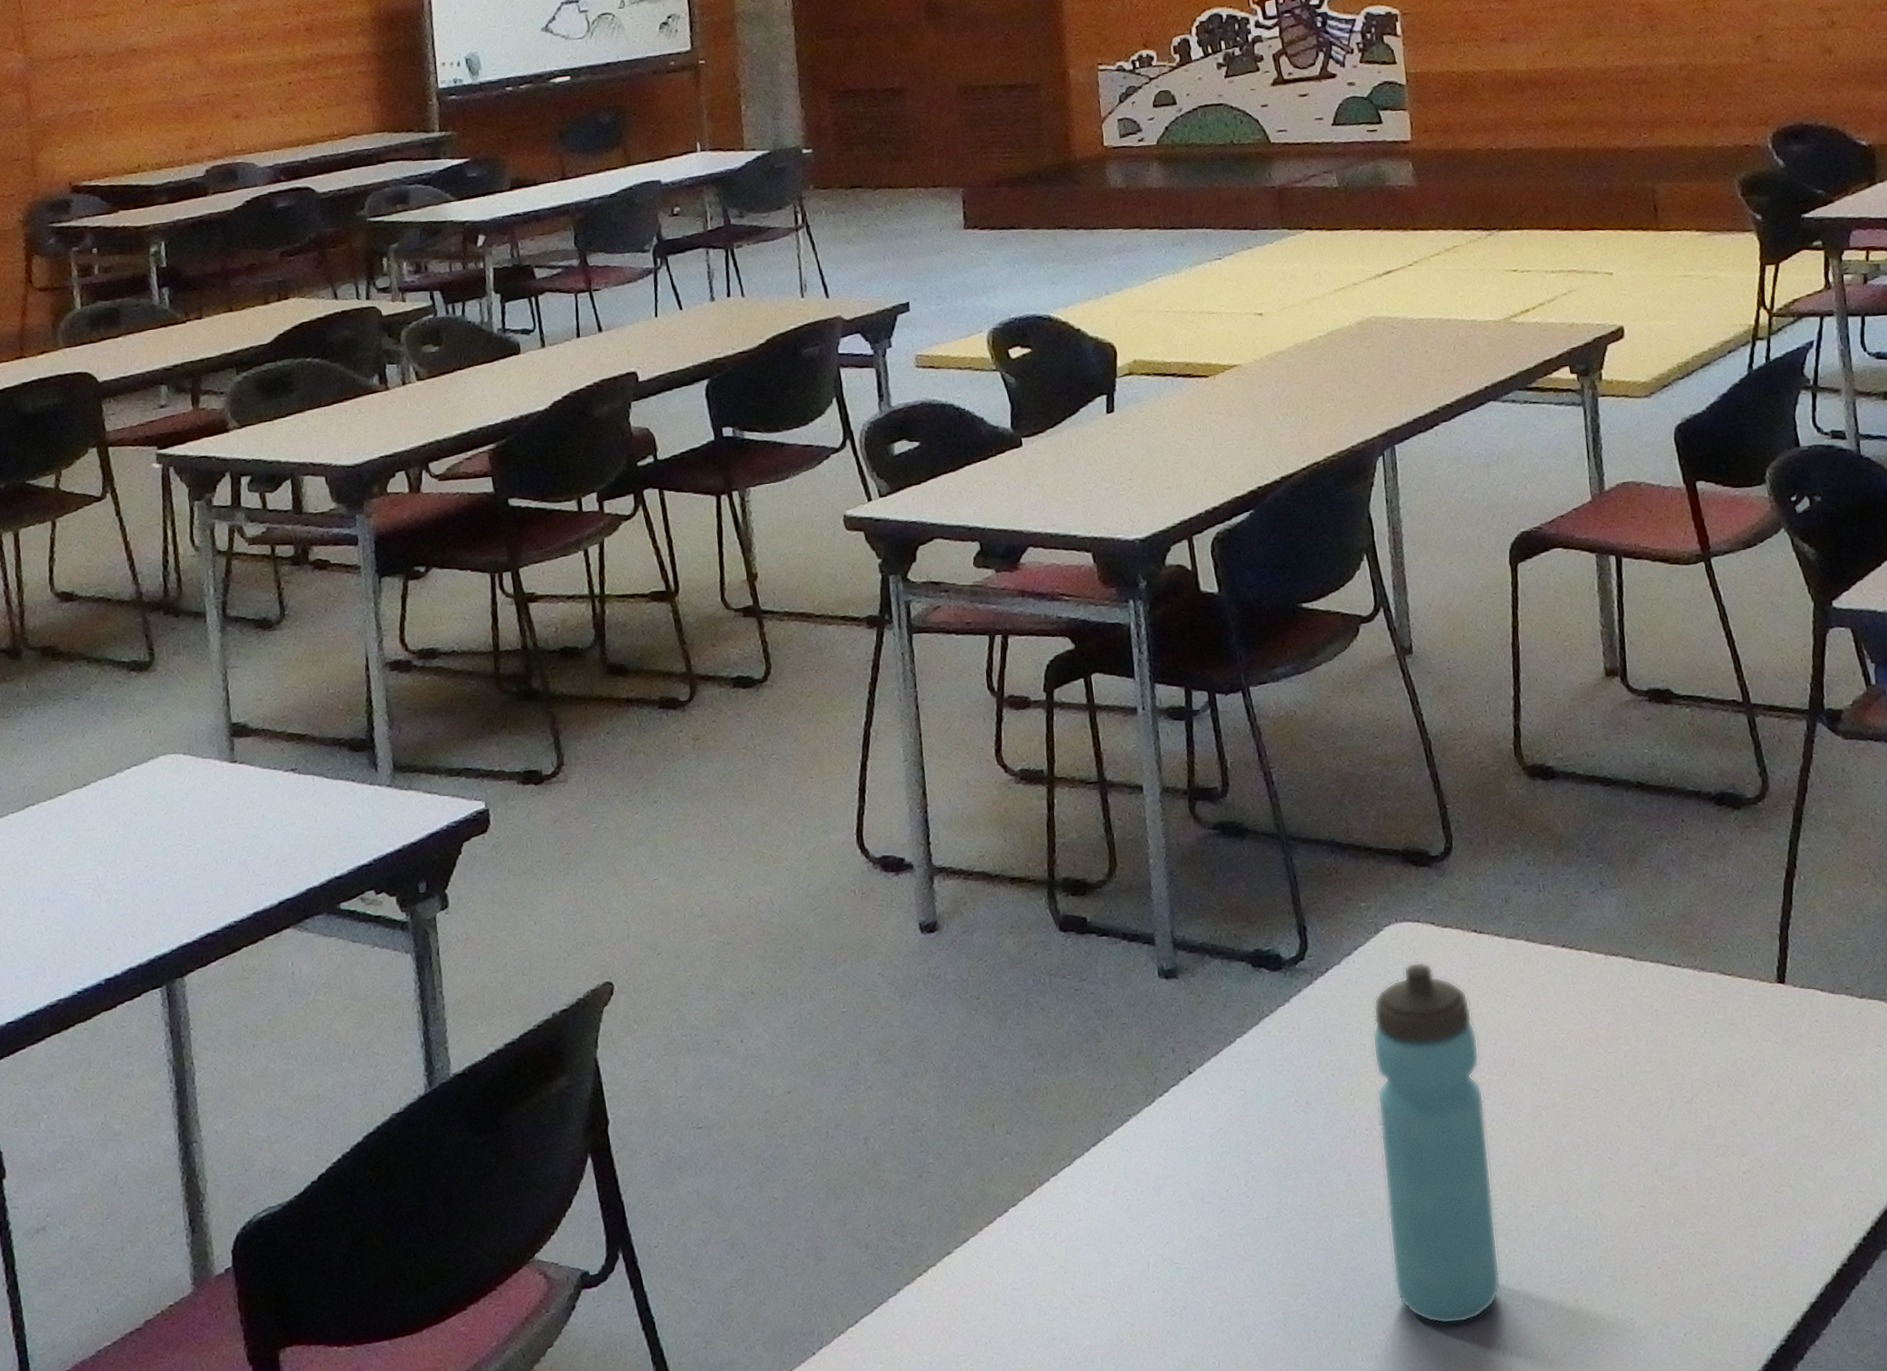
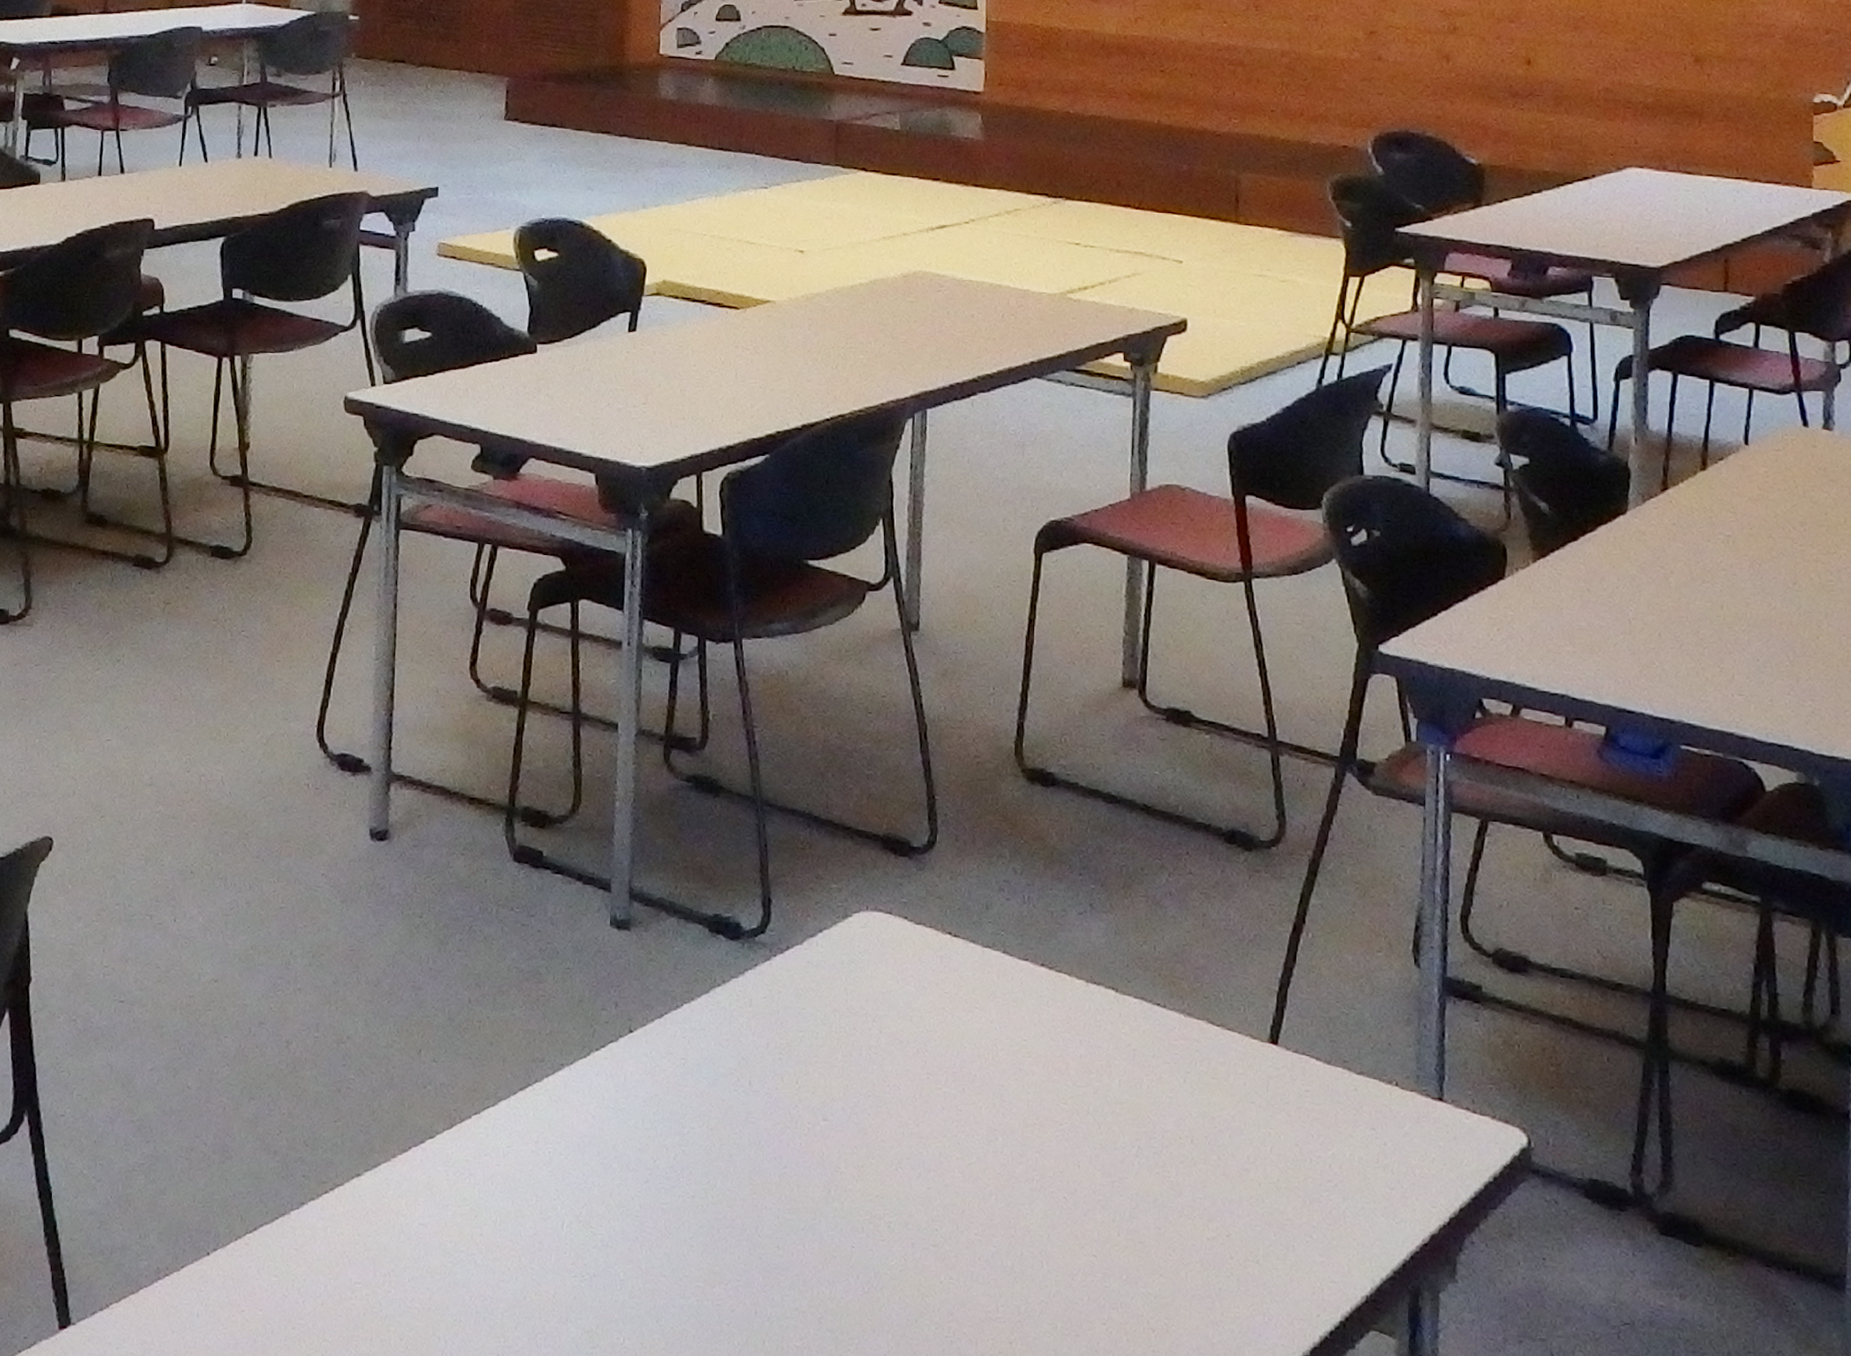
water bottle: present [1372,962,1501,1325] -> none [819,955,939,1344]

